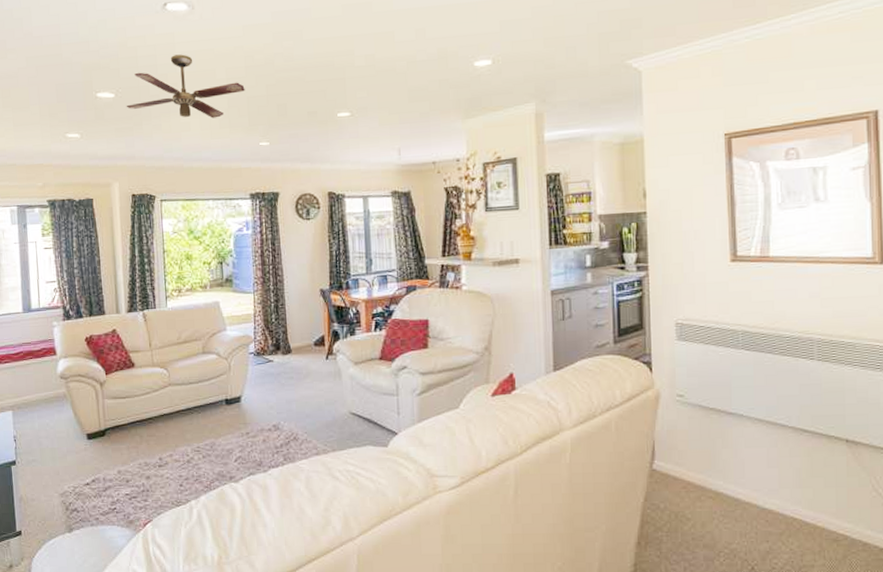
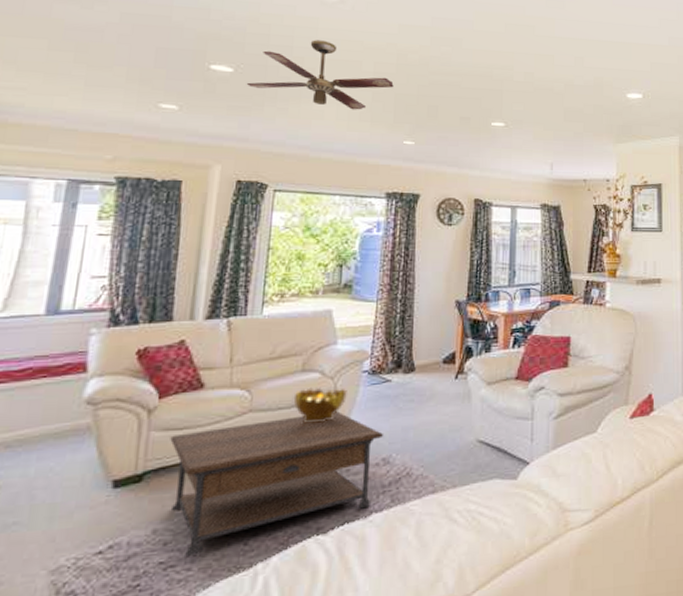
coffee table: none [118,386,273,491] -> present [170,411,384,556]
decorative bowl: none [199,366,240,395] -> present [293,387,347,423]

